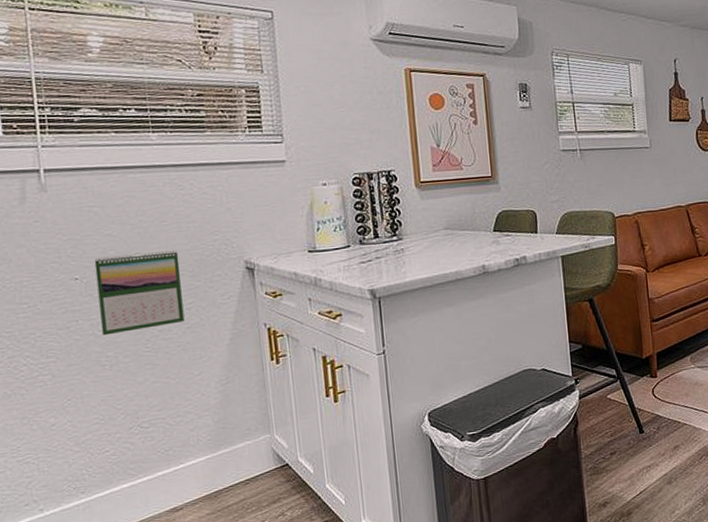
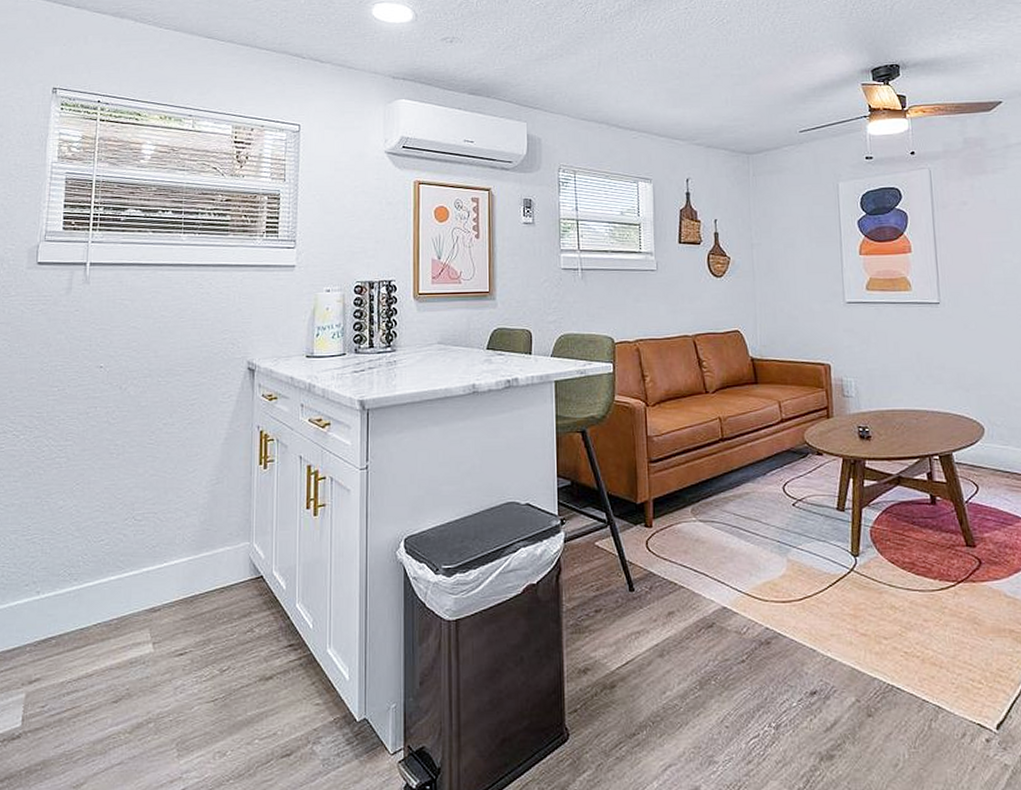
calendar: present [94,250,185,336] -> none [114,345,190,424]

